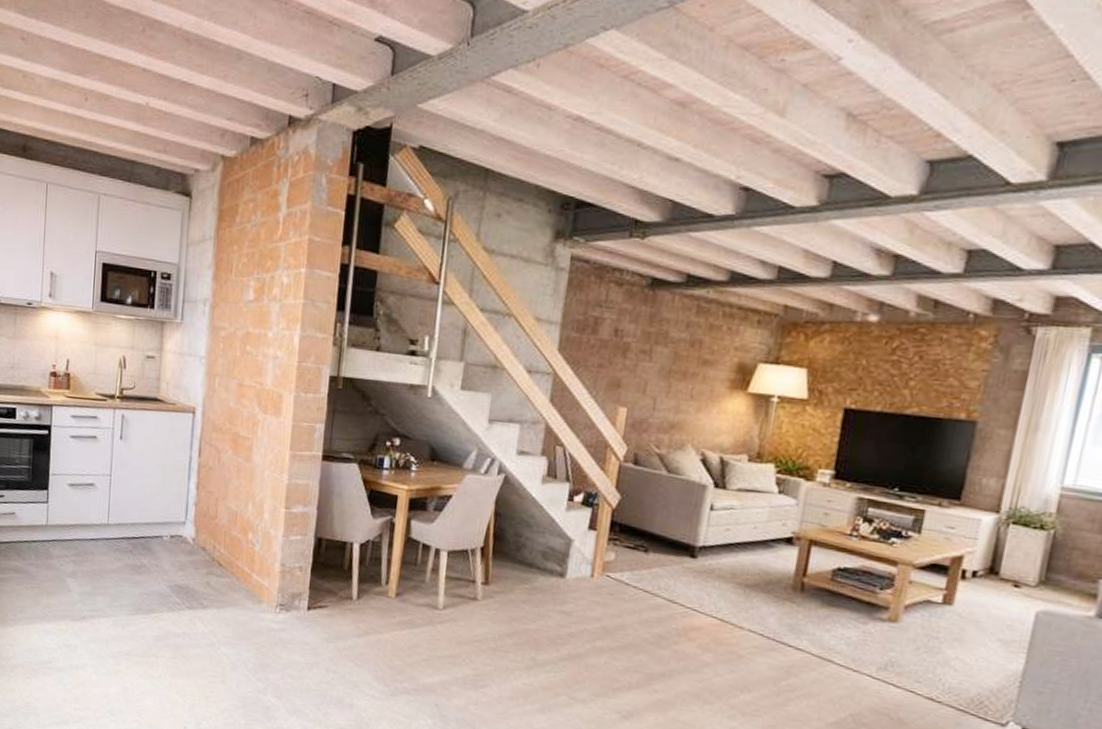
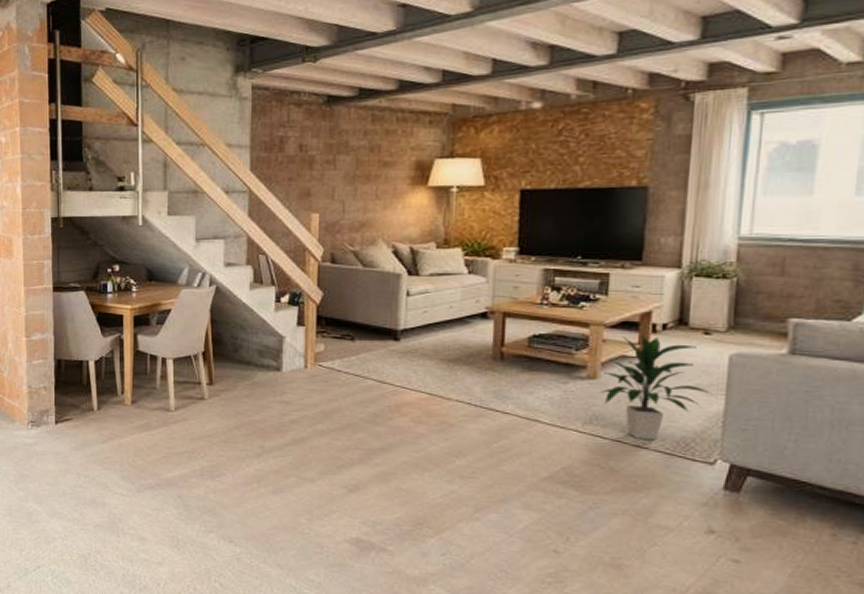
indoor plant: none [898,579,1015,695] -> present [599,335,713,441]

